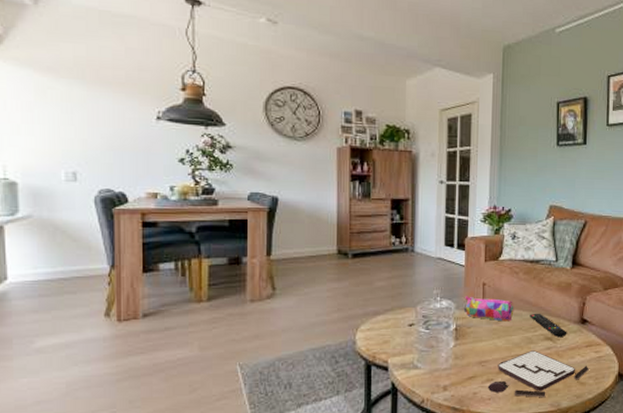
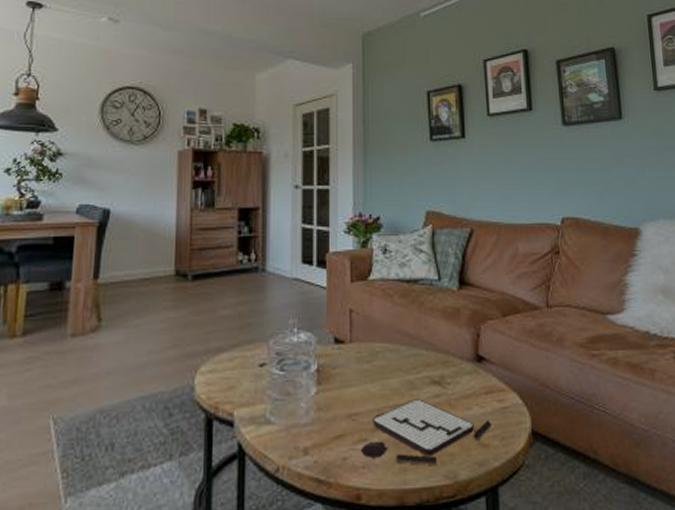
pencil case: present [463,296,514,322] -> none [326,326,390,360]
remote control: present [530,313,567,337] -> none [410,348,460,380]

